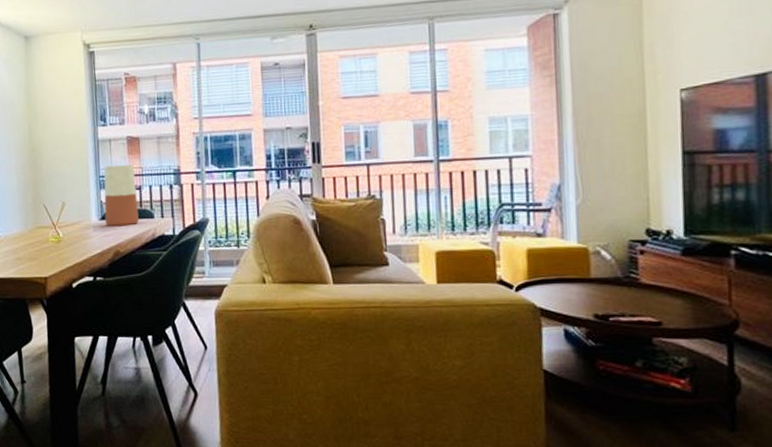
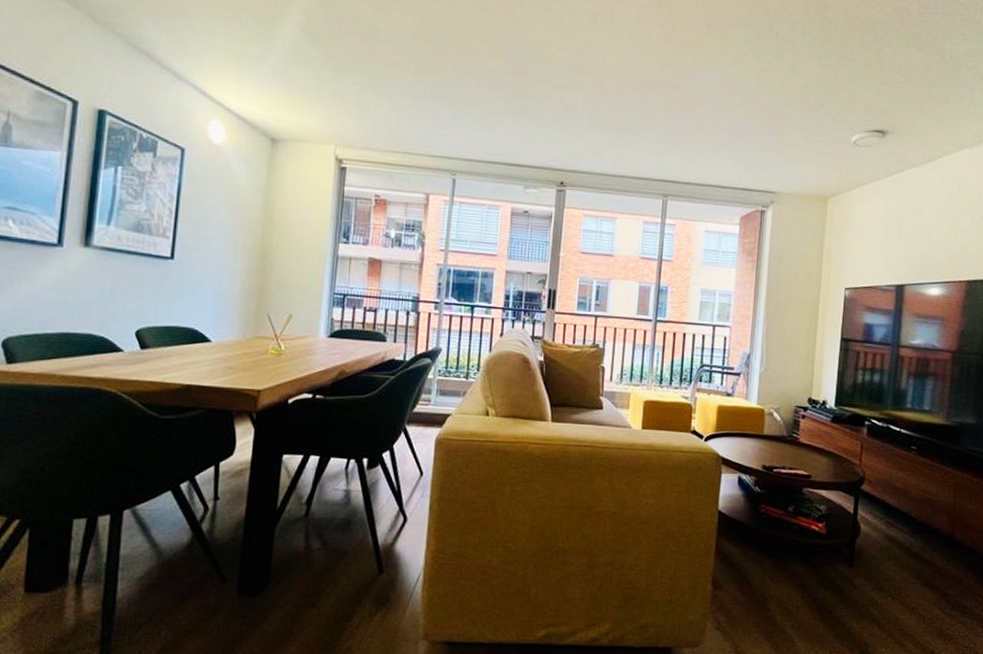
vase: present [103,164,139,227] -> none [333,283,373,347]

